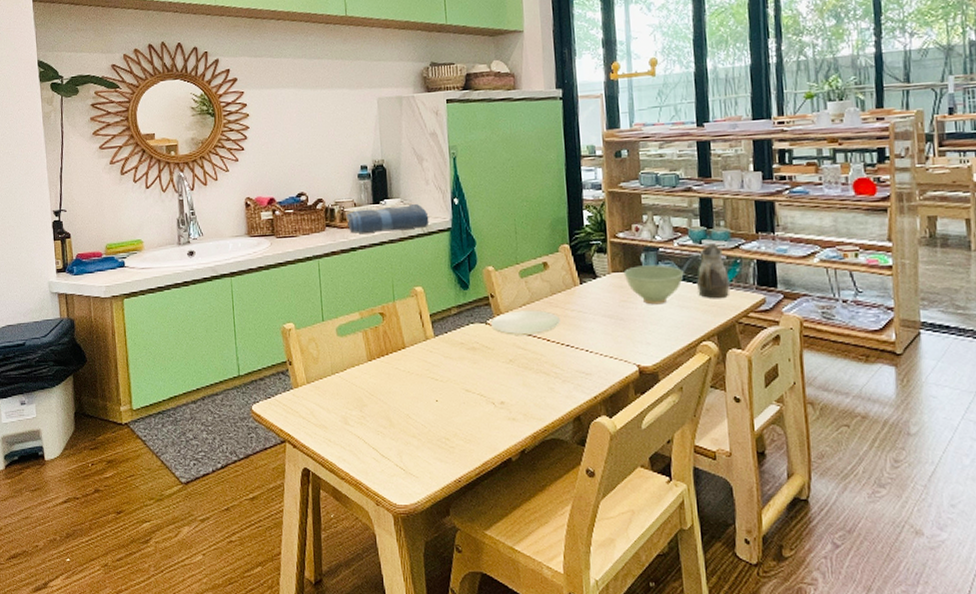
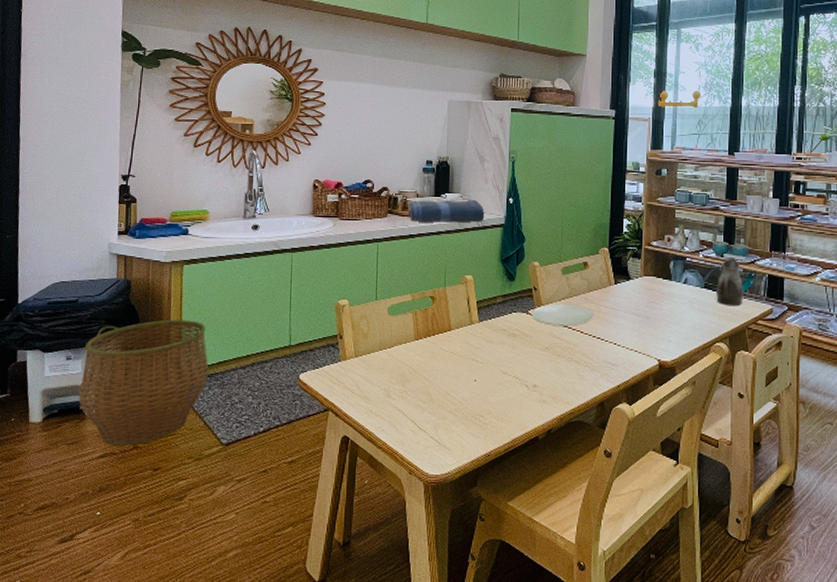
basket: none [36,356,161,490] -> present [79,319,209,446]
bowl: present [623,265,684,305] -> none [654,272,706,308]

